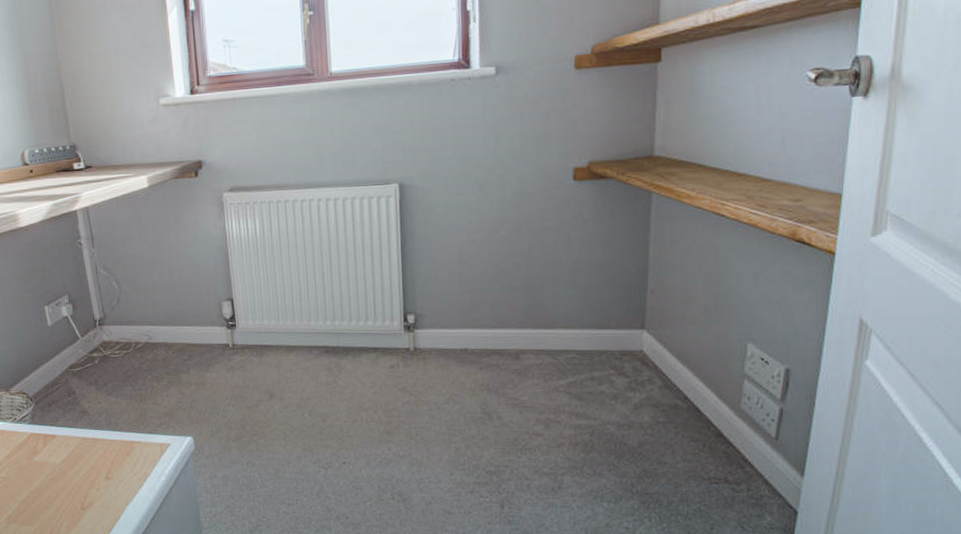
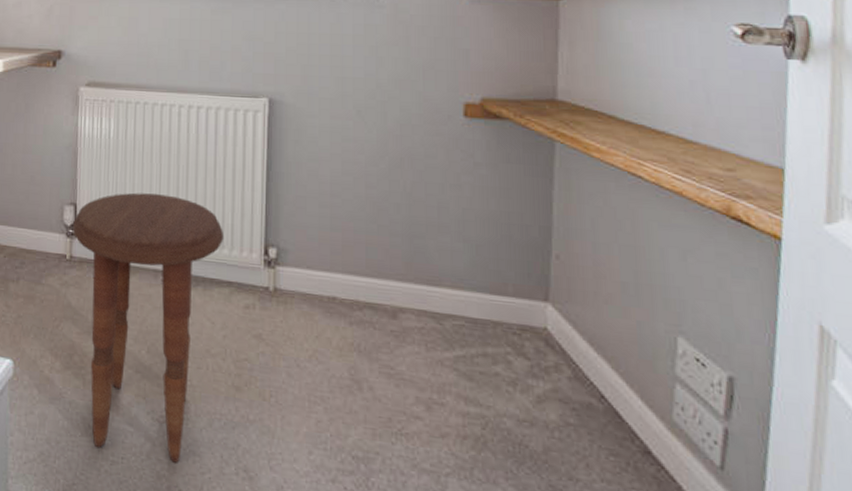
side table: none [232,281,368,497] -> present [73,192,225,463]

